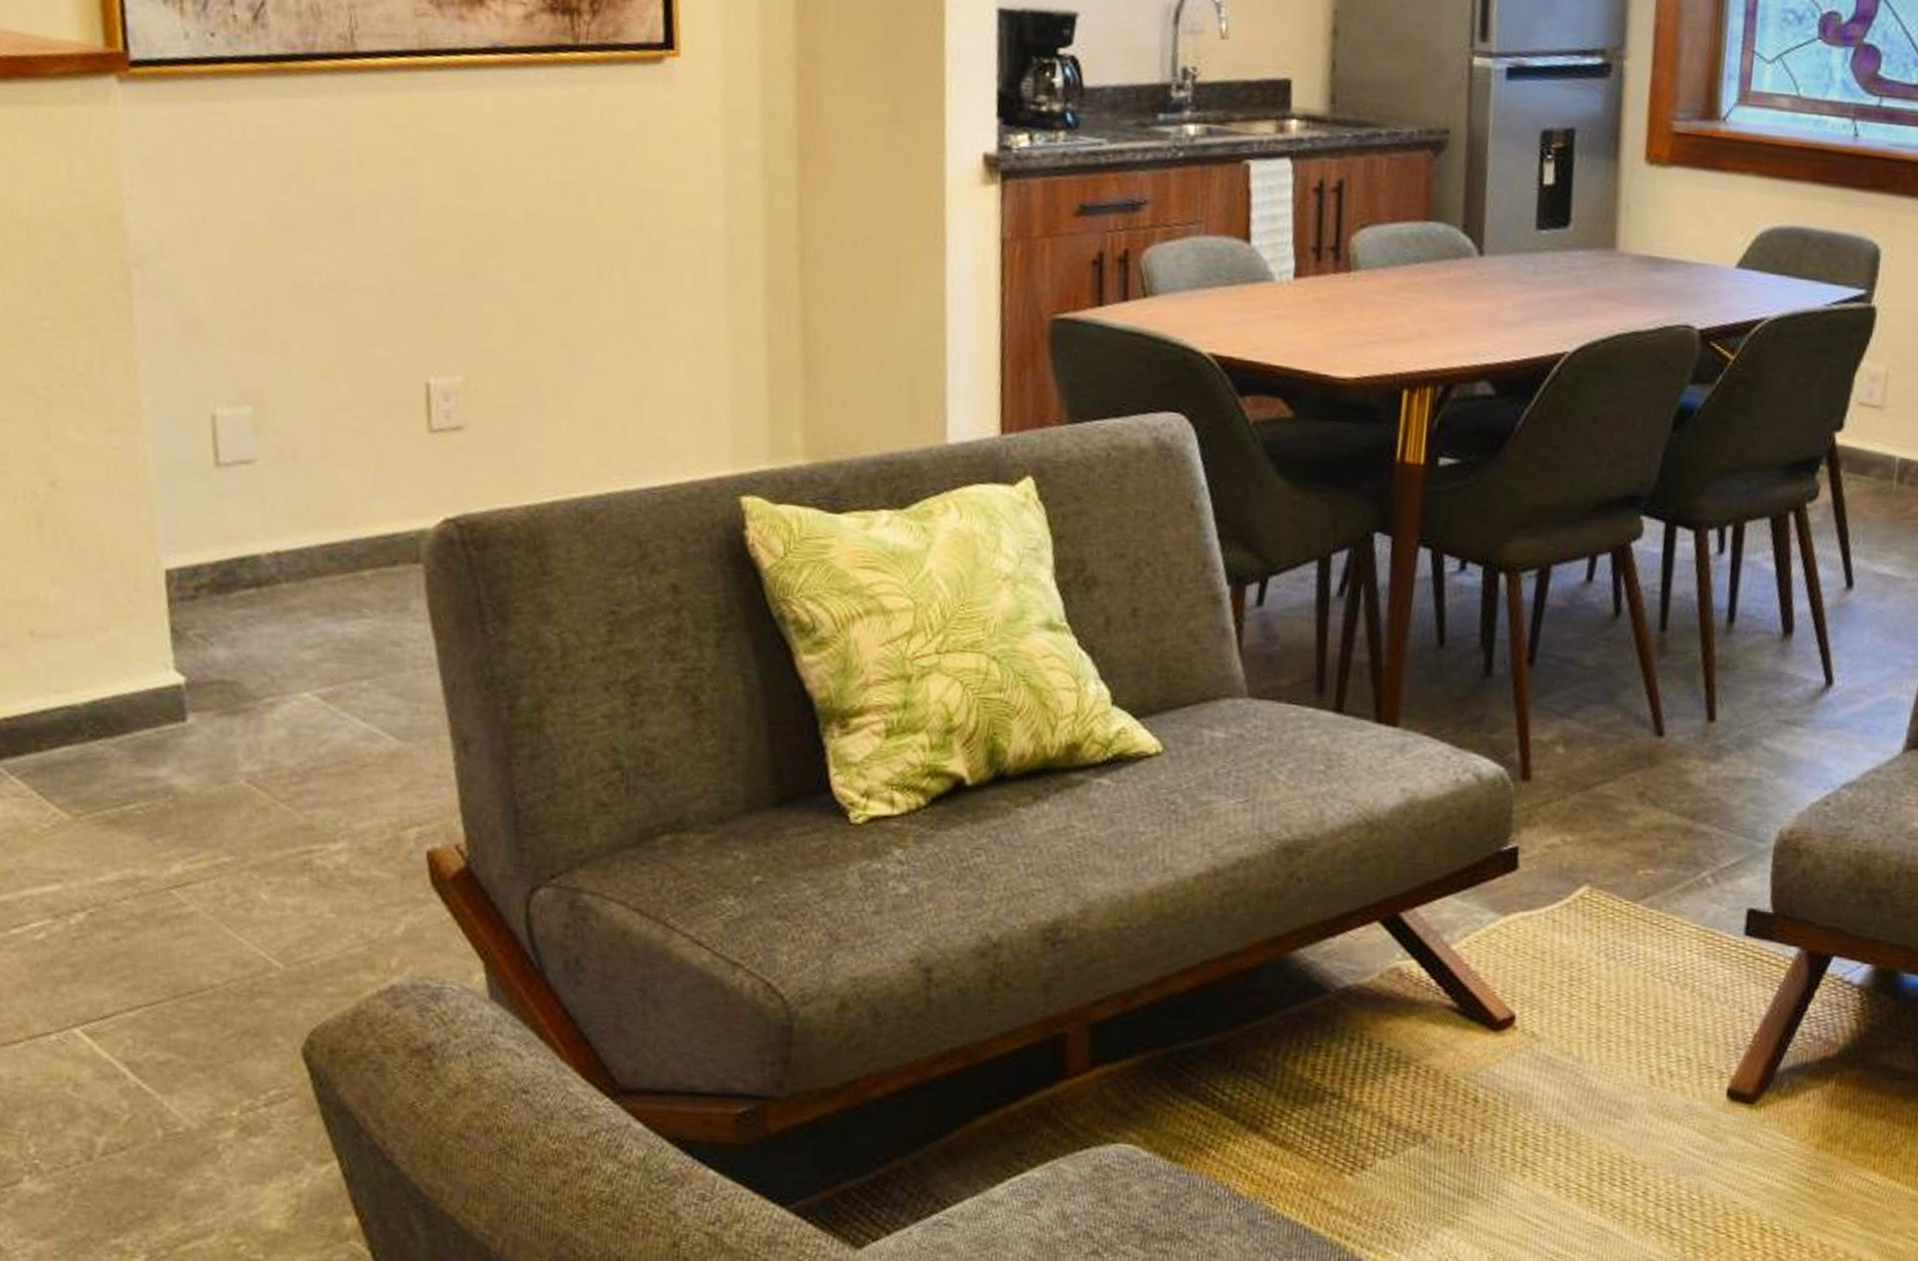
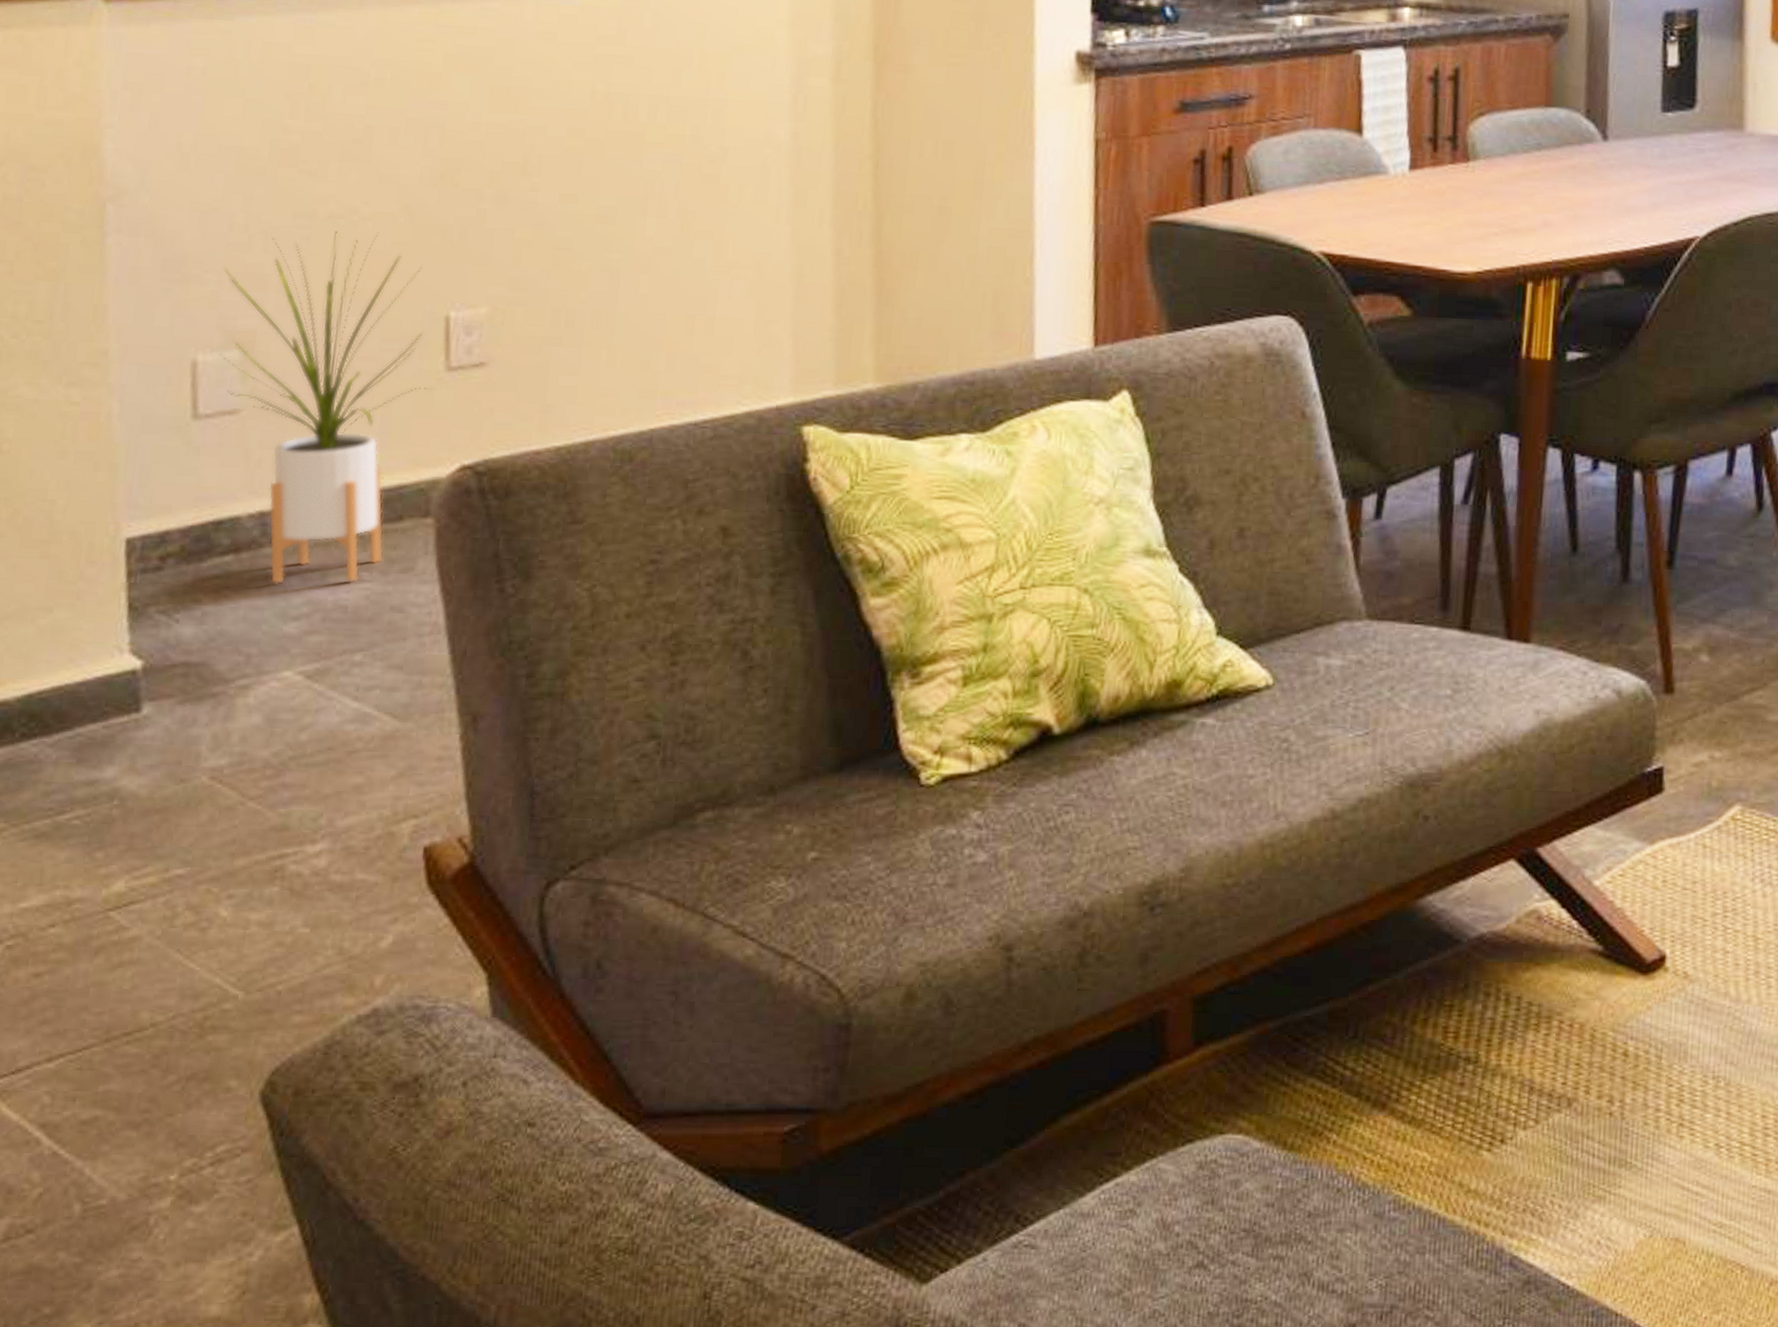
house plant: none [234,301,416,618] -> present [219,231,430,585]

